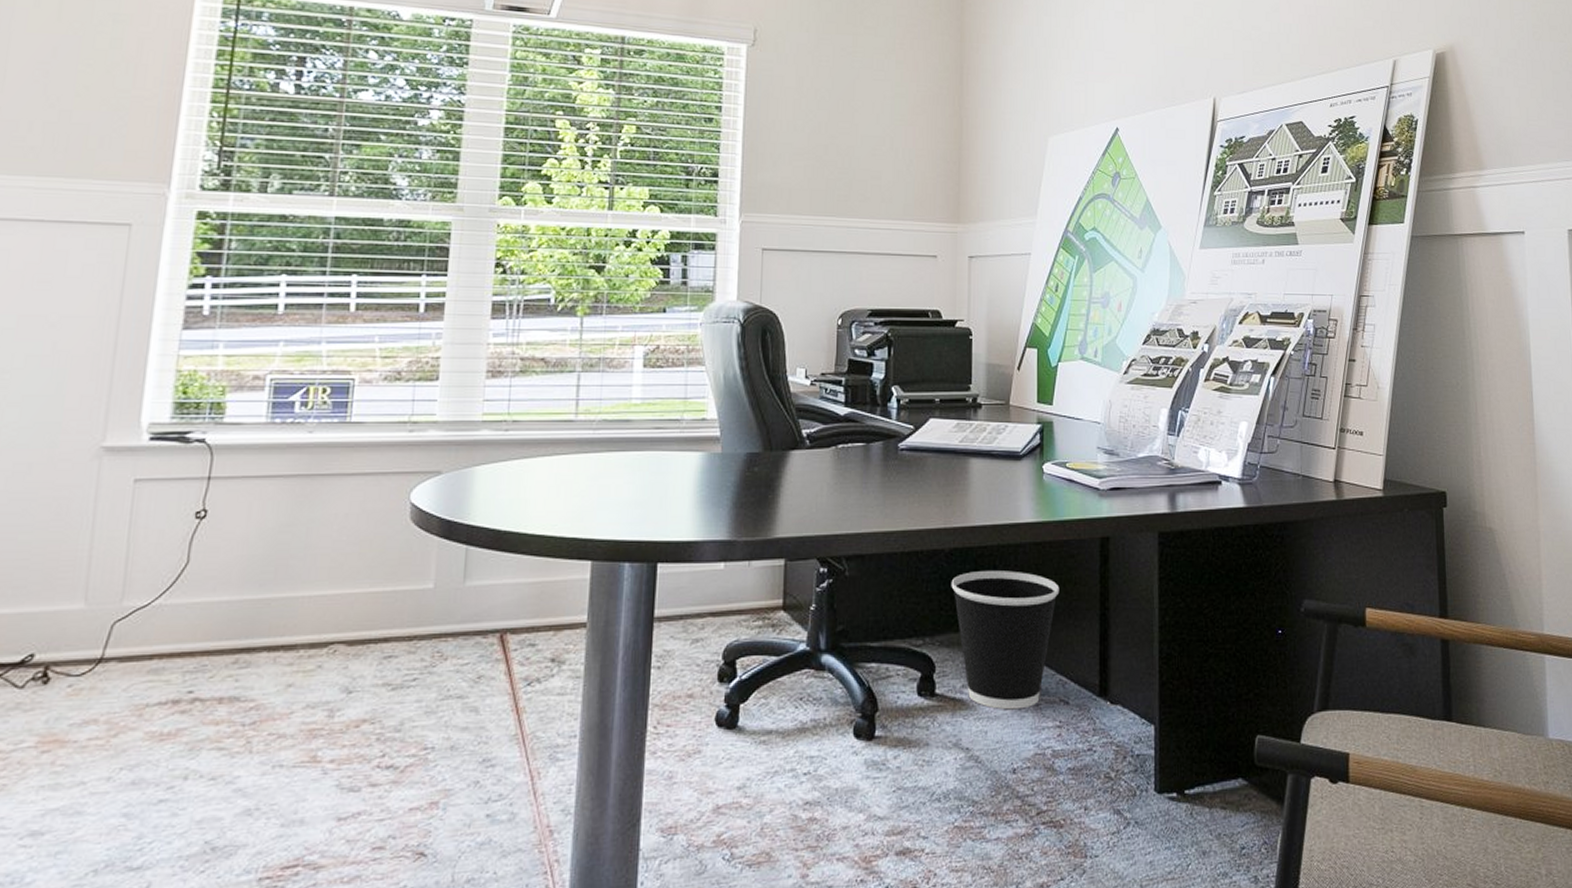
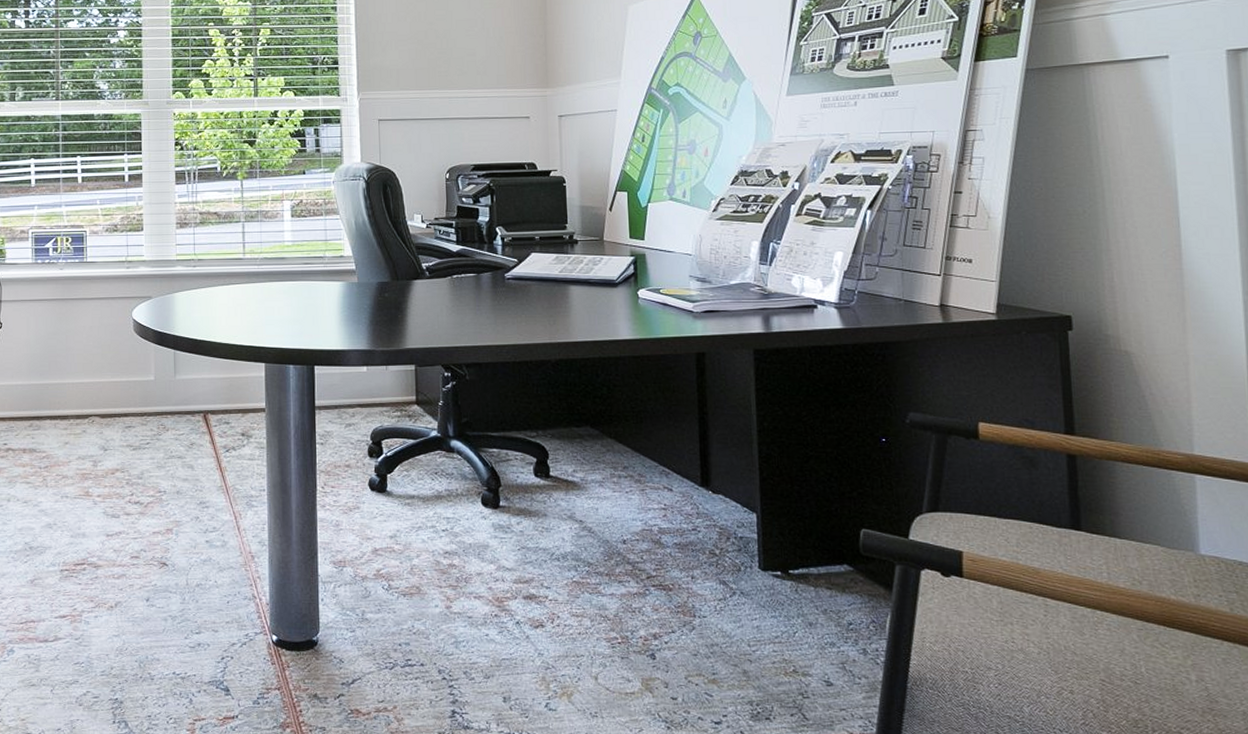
wastebasket: present [951,570,1060,710] -> none [558,379,659,493]

